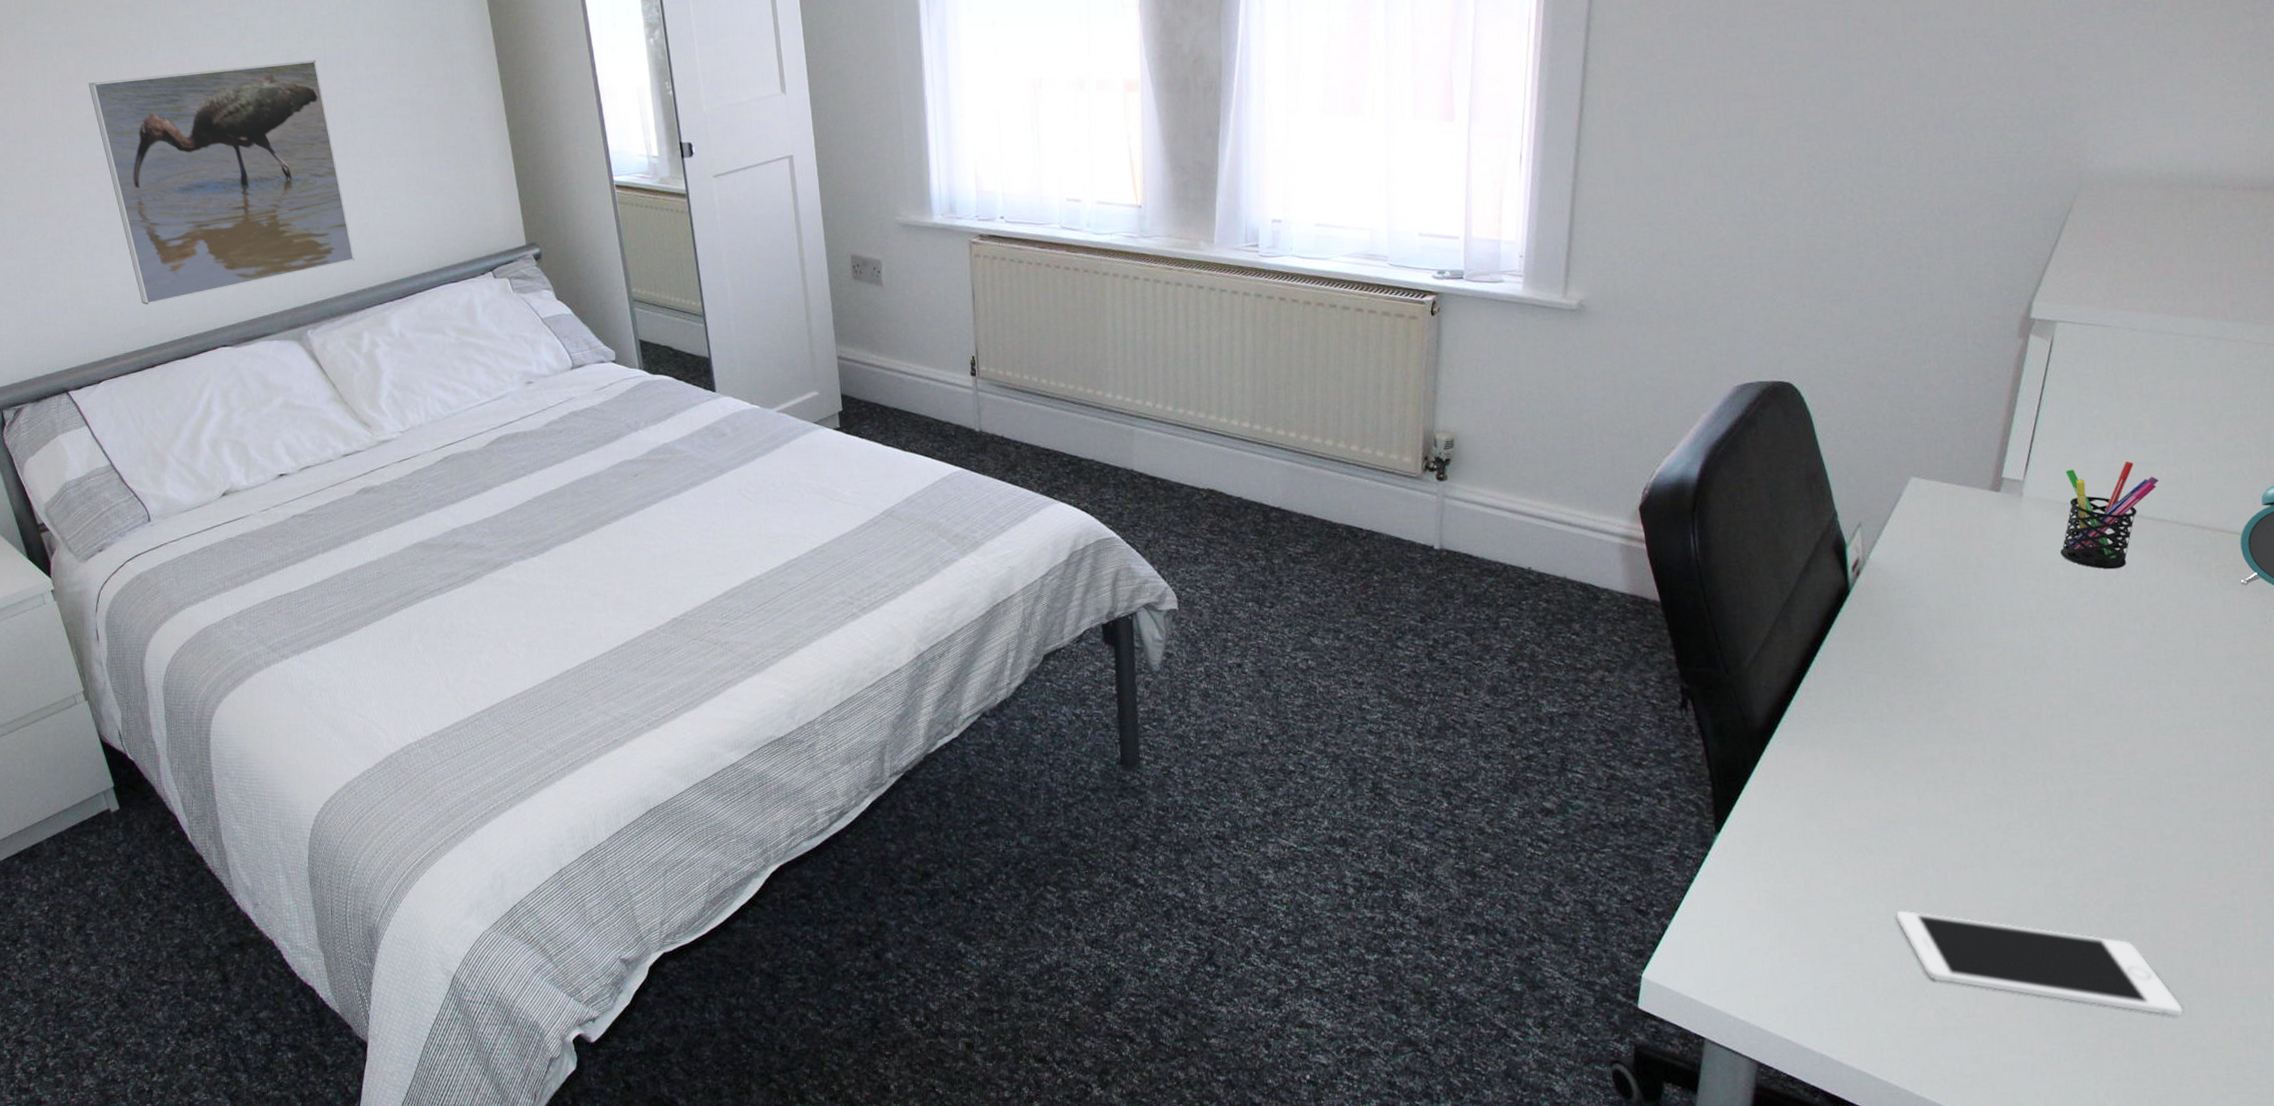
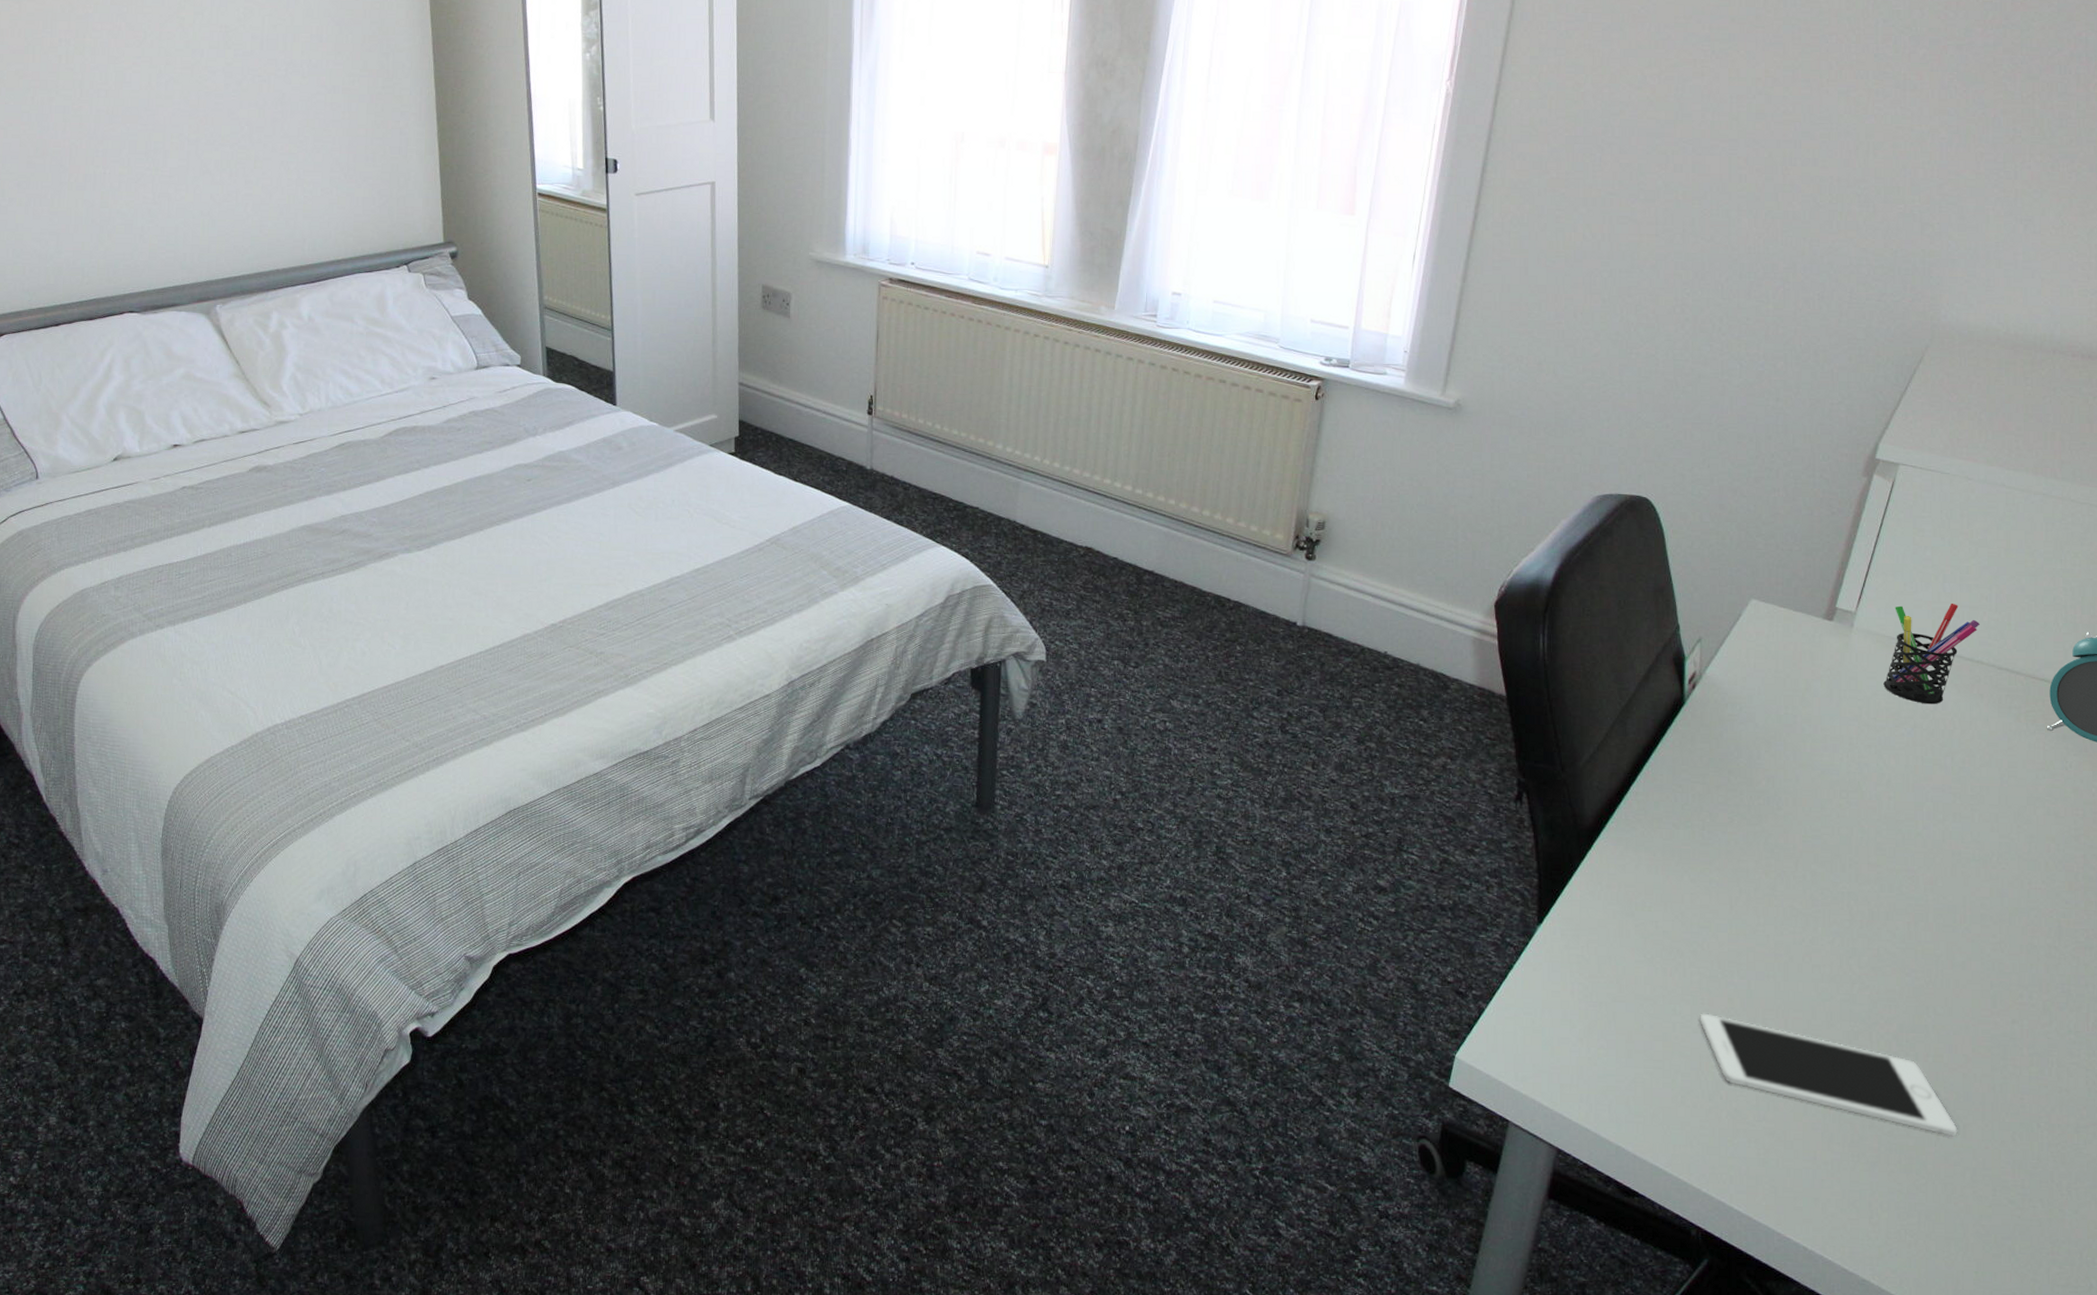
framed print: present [88,59,354,305] -> none [21,37,271,264]

